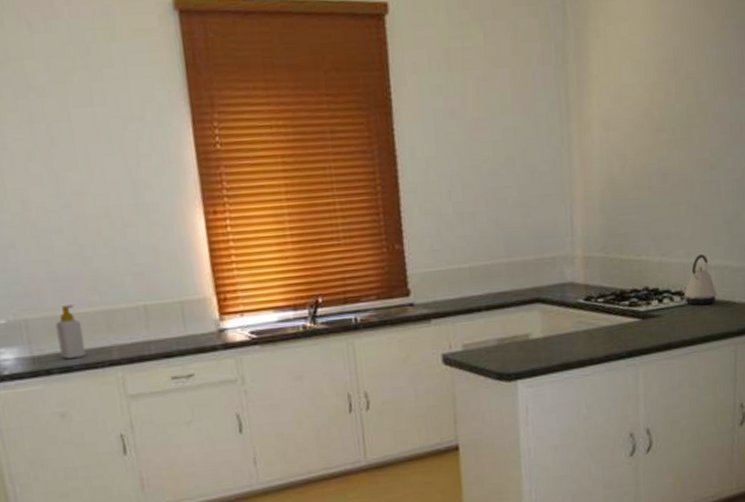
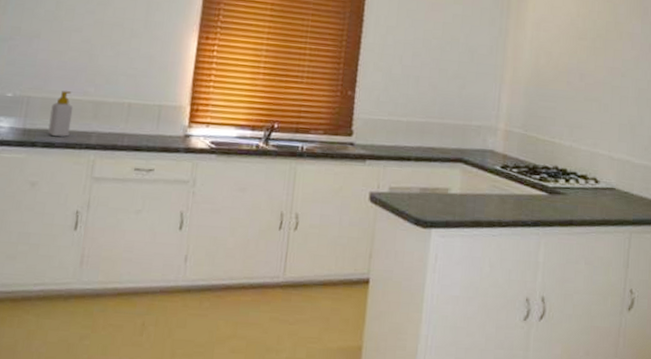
kettle: present [684,254,717,305] -> none [589,146,617,192]

